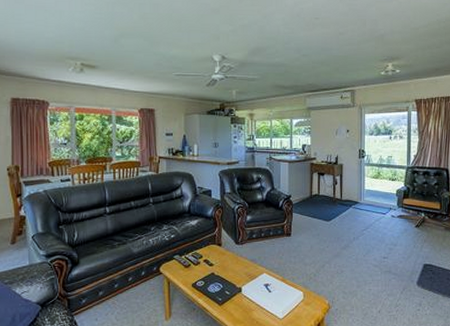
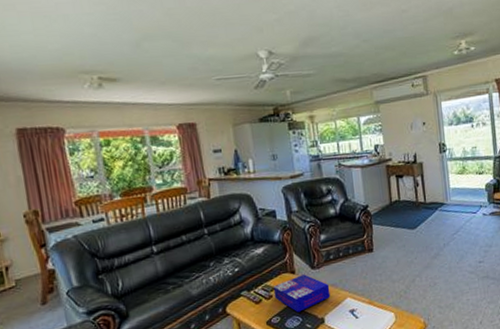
board game: none [201,248,250,280] -> present [273,274,331,313]

